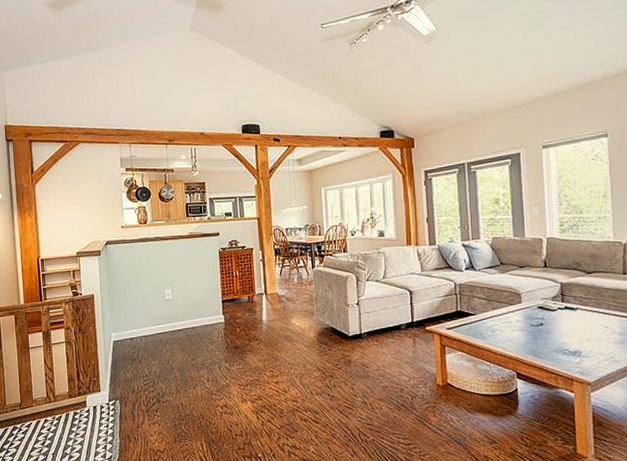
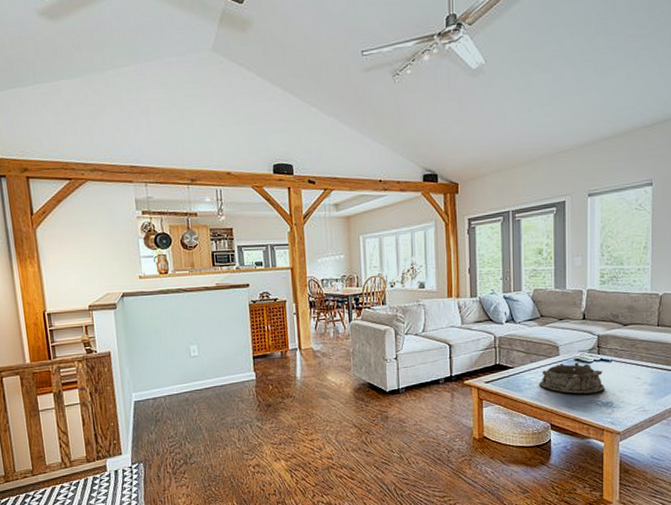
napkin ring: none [502,310,572,343] -> present [539,362,605,395]

